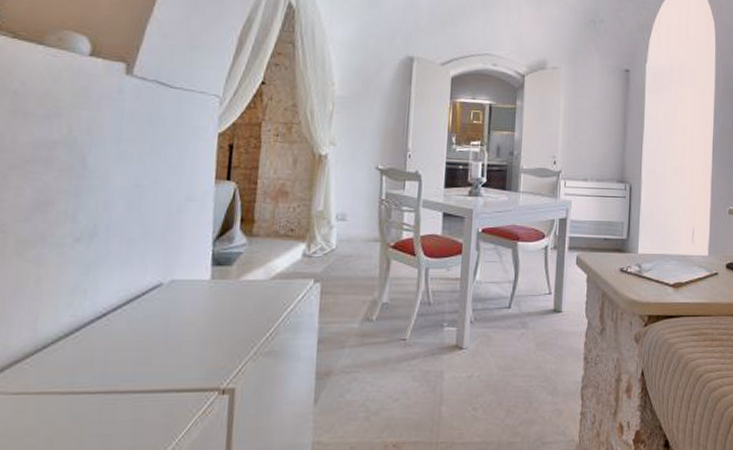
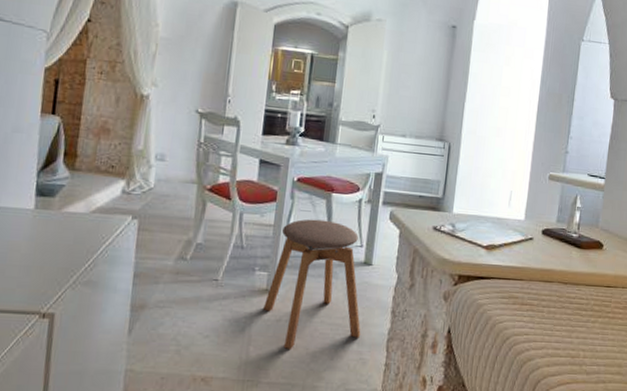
stool: none [453,269,555,406] -> present [262,219,361,349]

